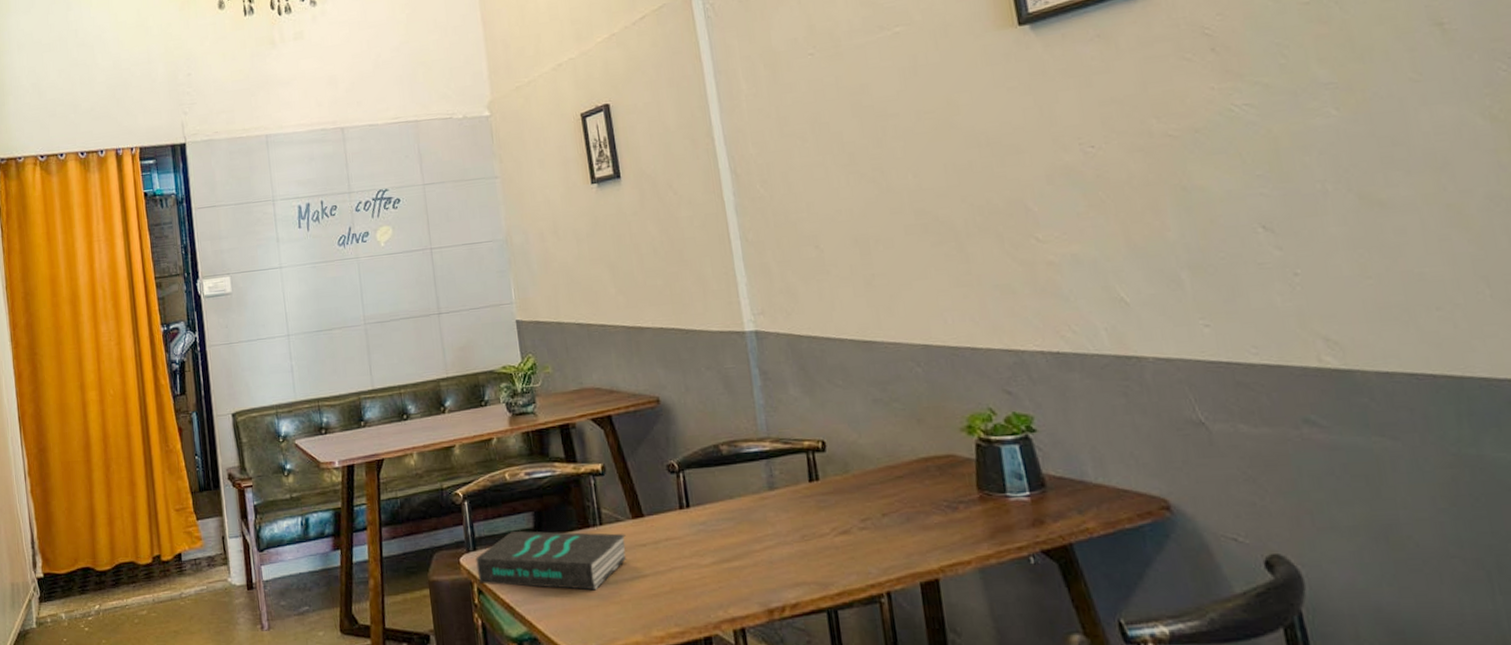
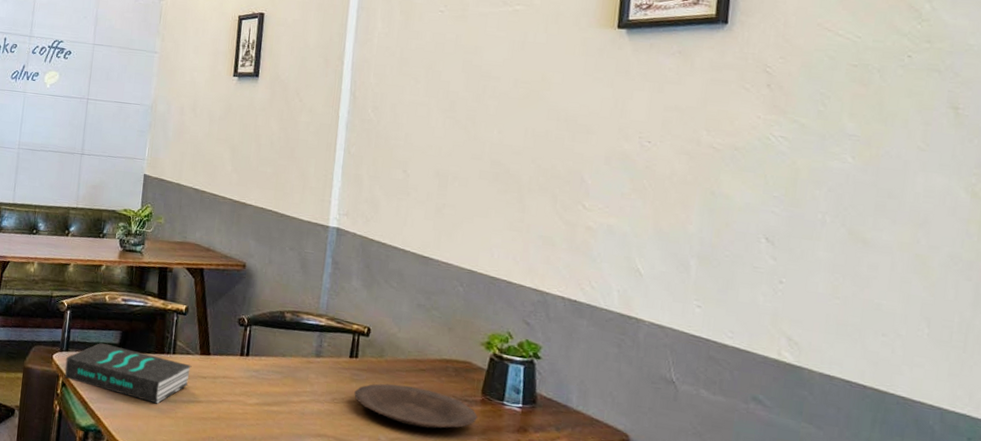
plate: none [825,499,981,549] -> present [354,383,478,429]

